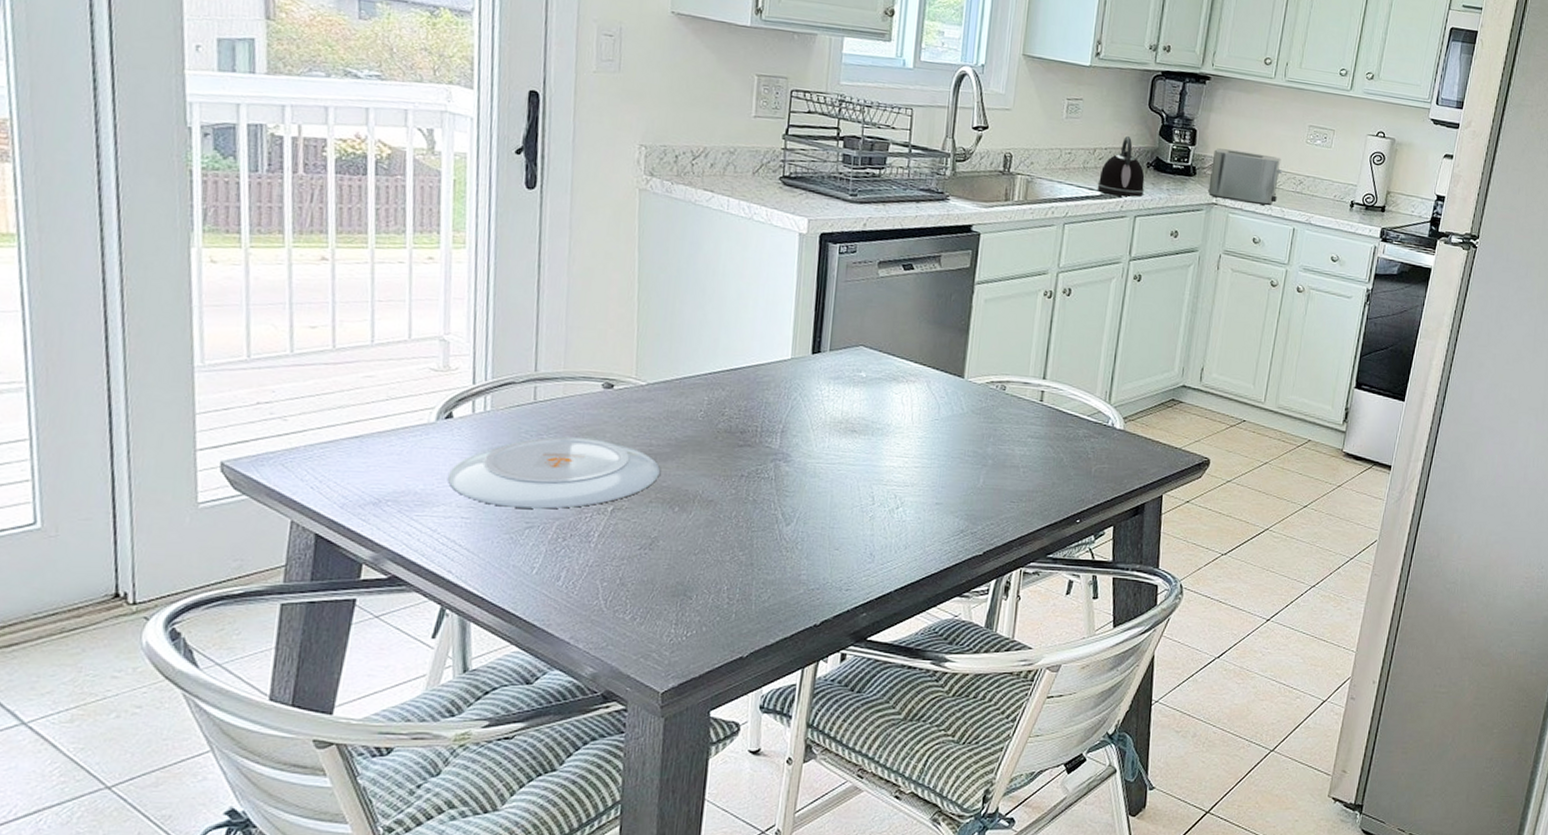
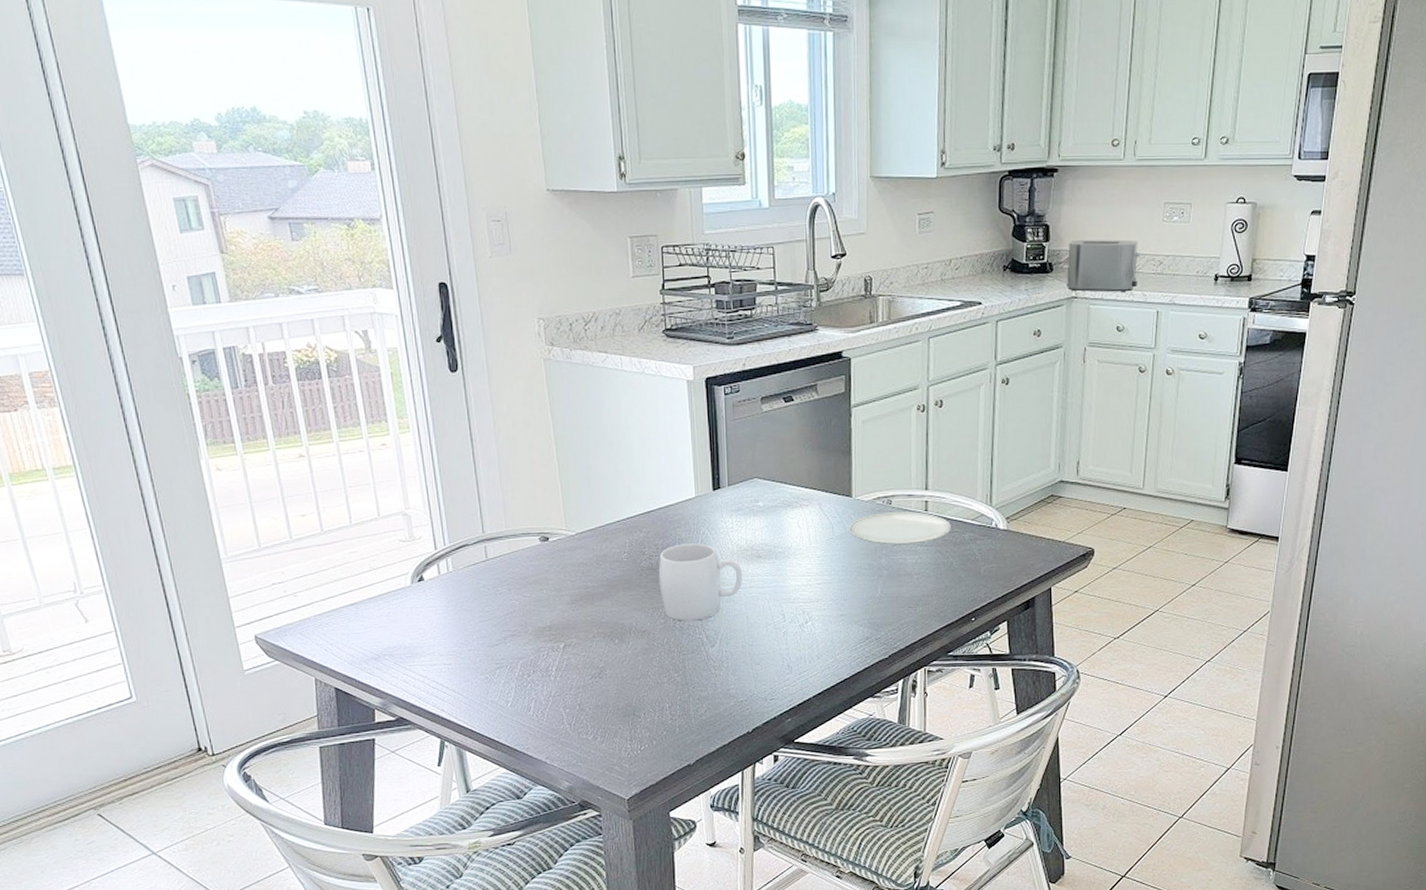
plate: present [448,437,661,509] -> none [429,587,599,652]
mug: none [735,408,834,495] -> present [658,543,743,621]
plate: none [956,398,1066,436] -> present [849,512,951,545]
kettle: present [1097,135,1145,198] -> none [956,241,1004,303]

